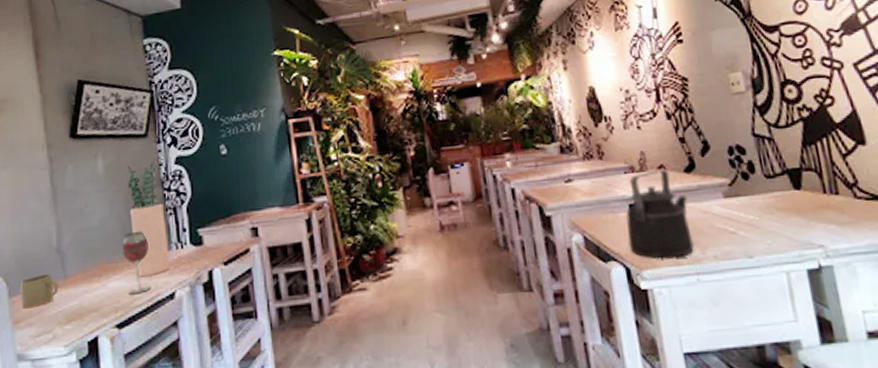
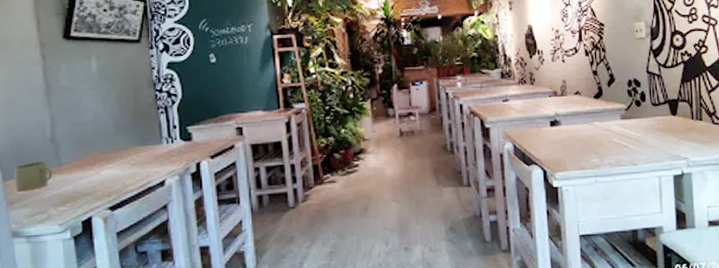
wineglass: present [121,231,151,295] -> none [114,126,143,182]
vase: present [127,161,170,278] -> none [120,65,160,167]
kettle: present [626,169,694,260] -> none [547,94,595,165]

